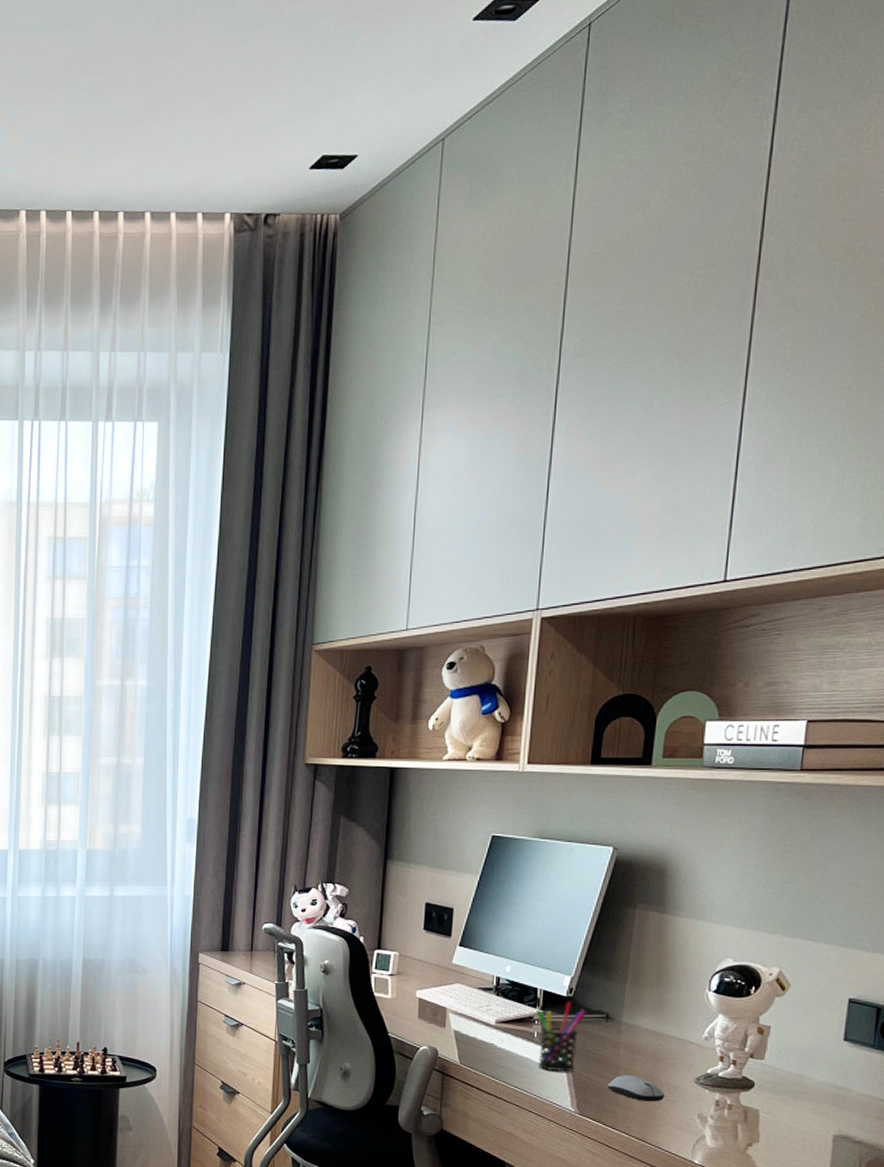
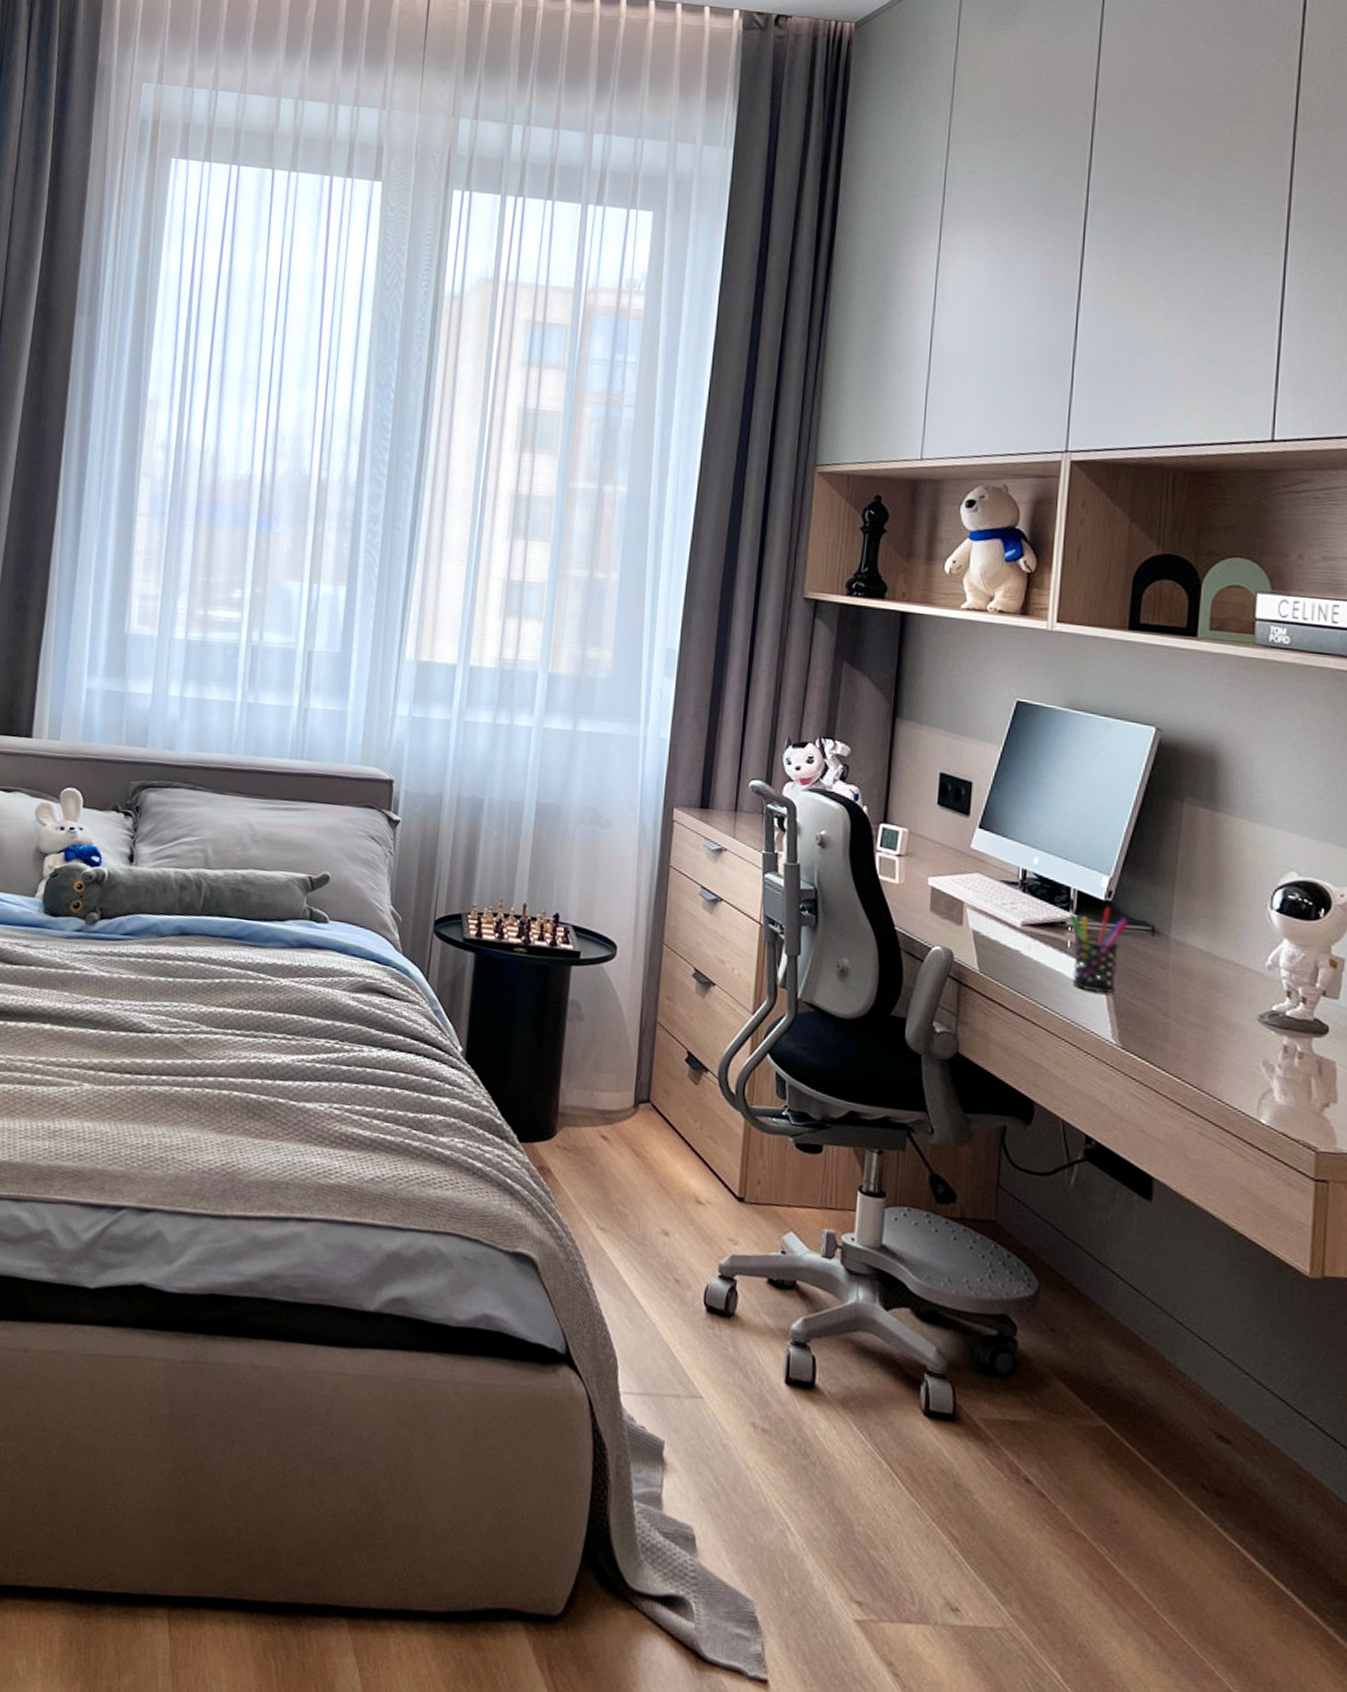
computer mouse: present [607,1075,664,1102] -> none [1154,1003,1222,1041]

